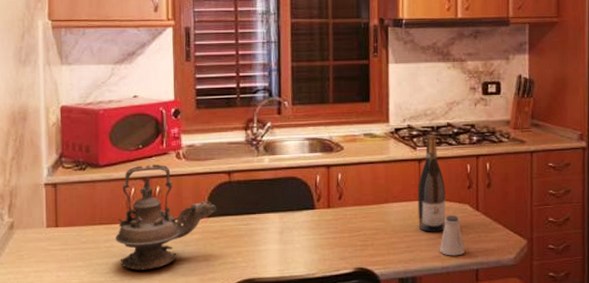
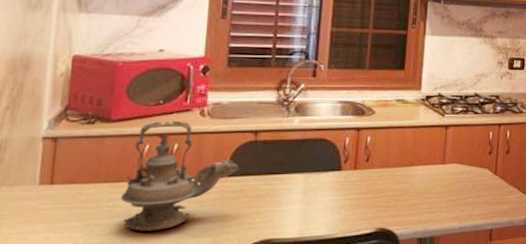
wine bottle: present [417,135,446,232] -> none [440,103,468,194]
saltshaker: present [440,215,465,256] -> none [458,179,481,217]

